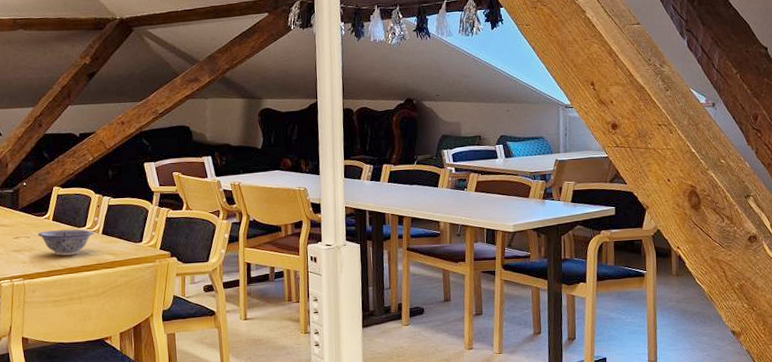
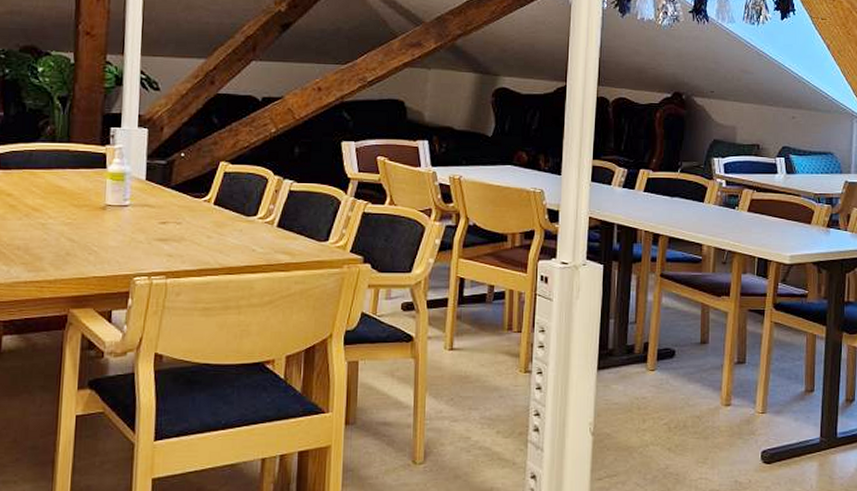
bowl: present [38,229,94,256] -> none [192,217,267,251]

